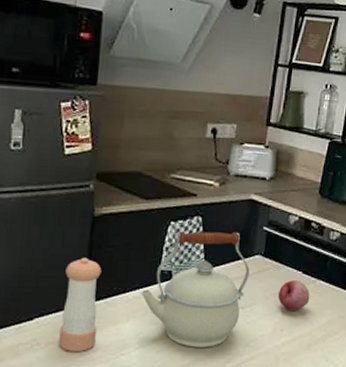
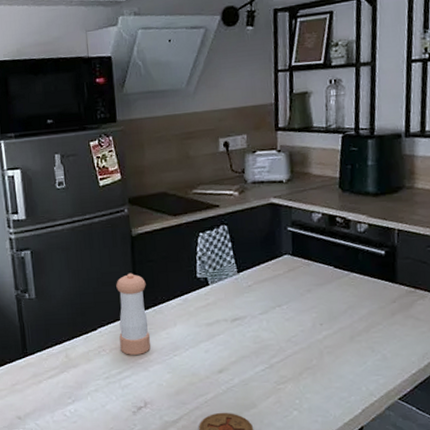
kettle: present [141,231,250,348] -> none [183,235,281,346]
fruit: present [277,280,310,311] -> none [312,275,346,306]

